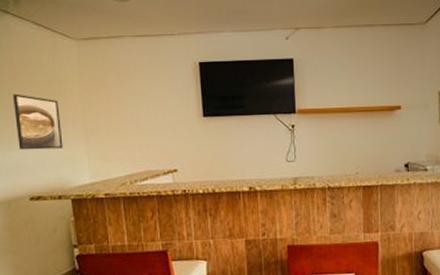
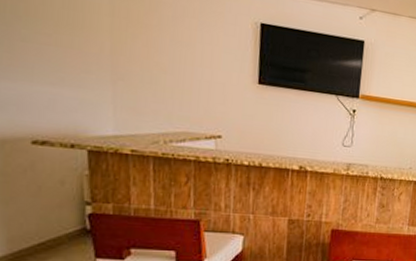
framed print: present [12,94,63,150] -> none [16,12,82,90]

